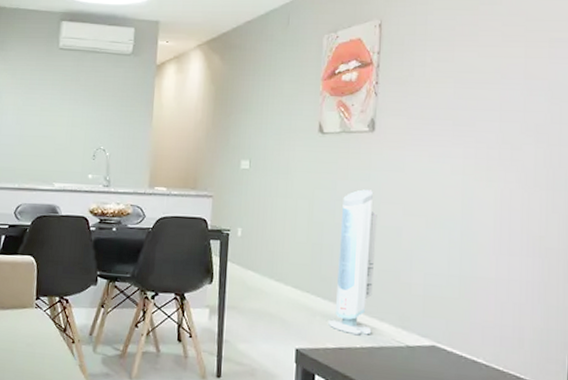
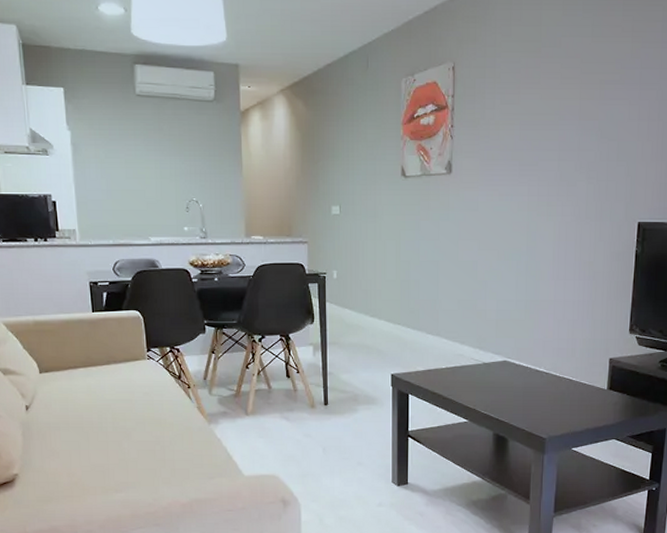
air purifier: present [328,189,377,336] -> none [418,228,456,358]

